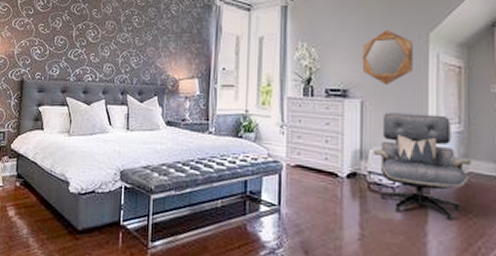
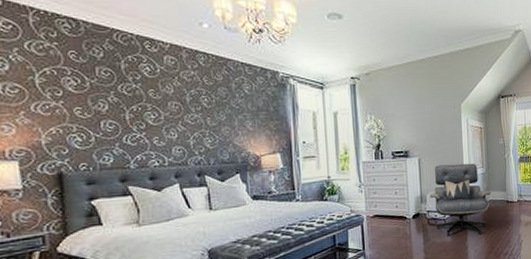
home mirror: present [362,29,413,86] -> none [416,102,452,146]

